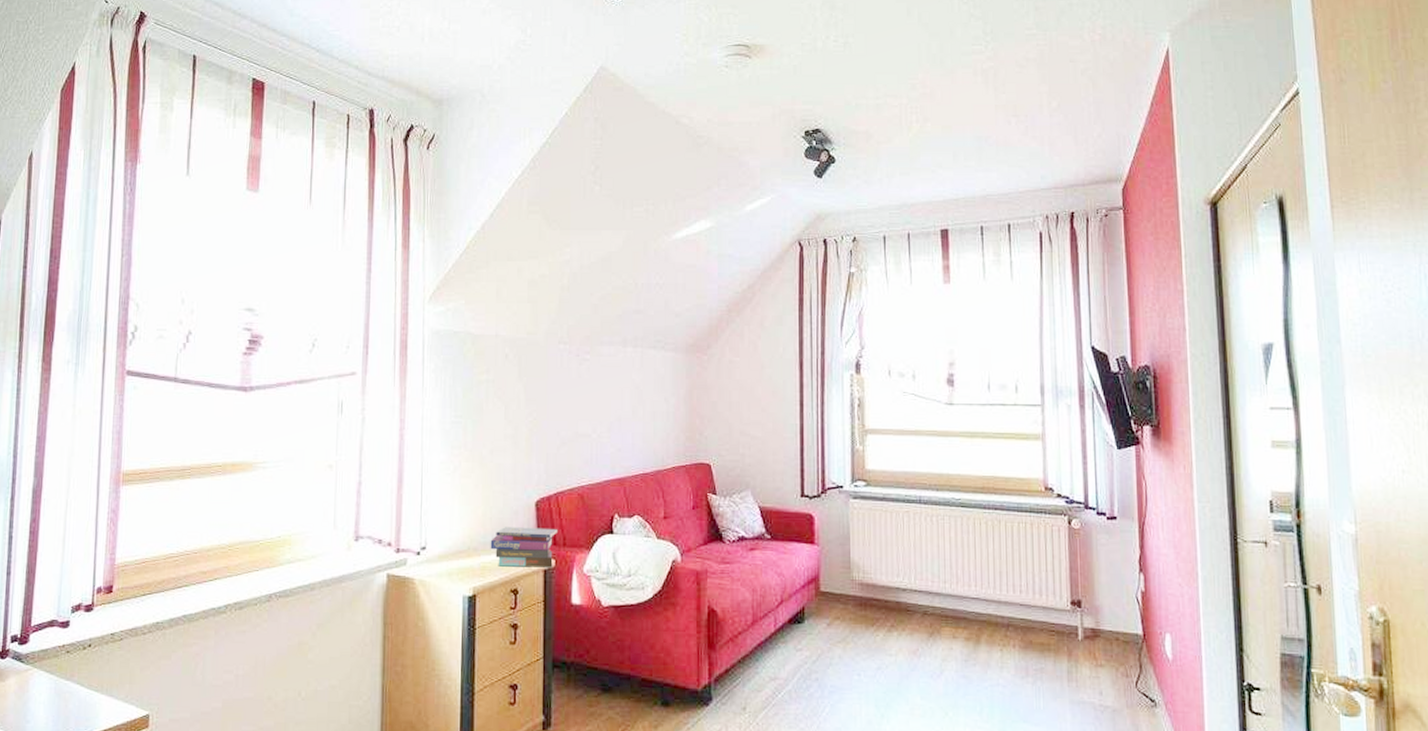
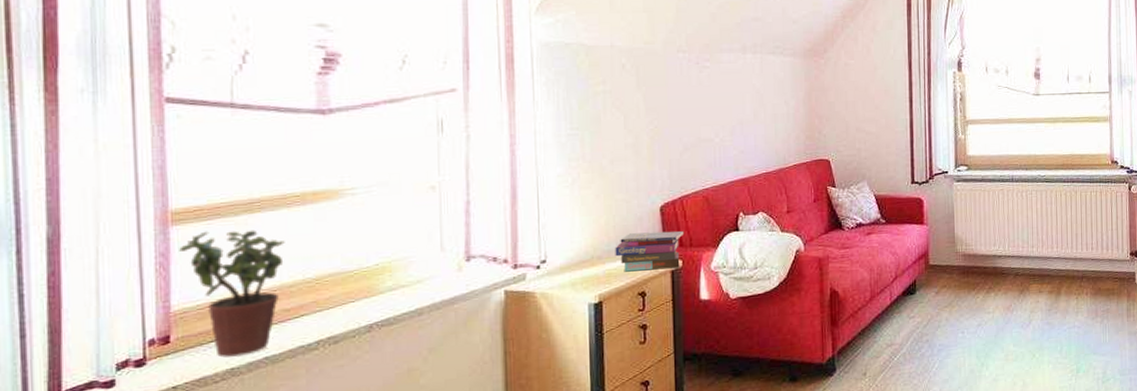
potted plant: none [126,492,207,612] -> present [179,230,285,358]

